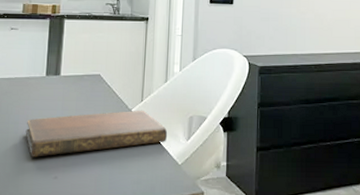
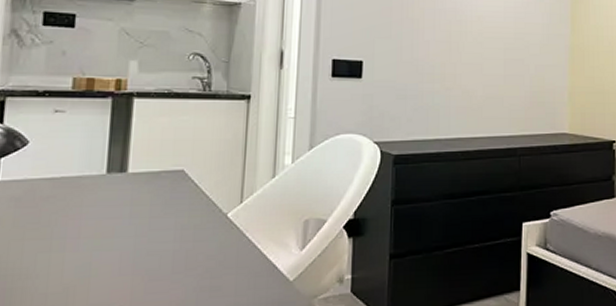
notebook: present [25,110,168,157] -> none [76,214,276,283]

